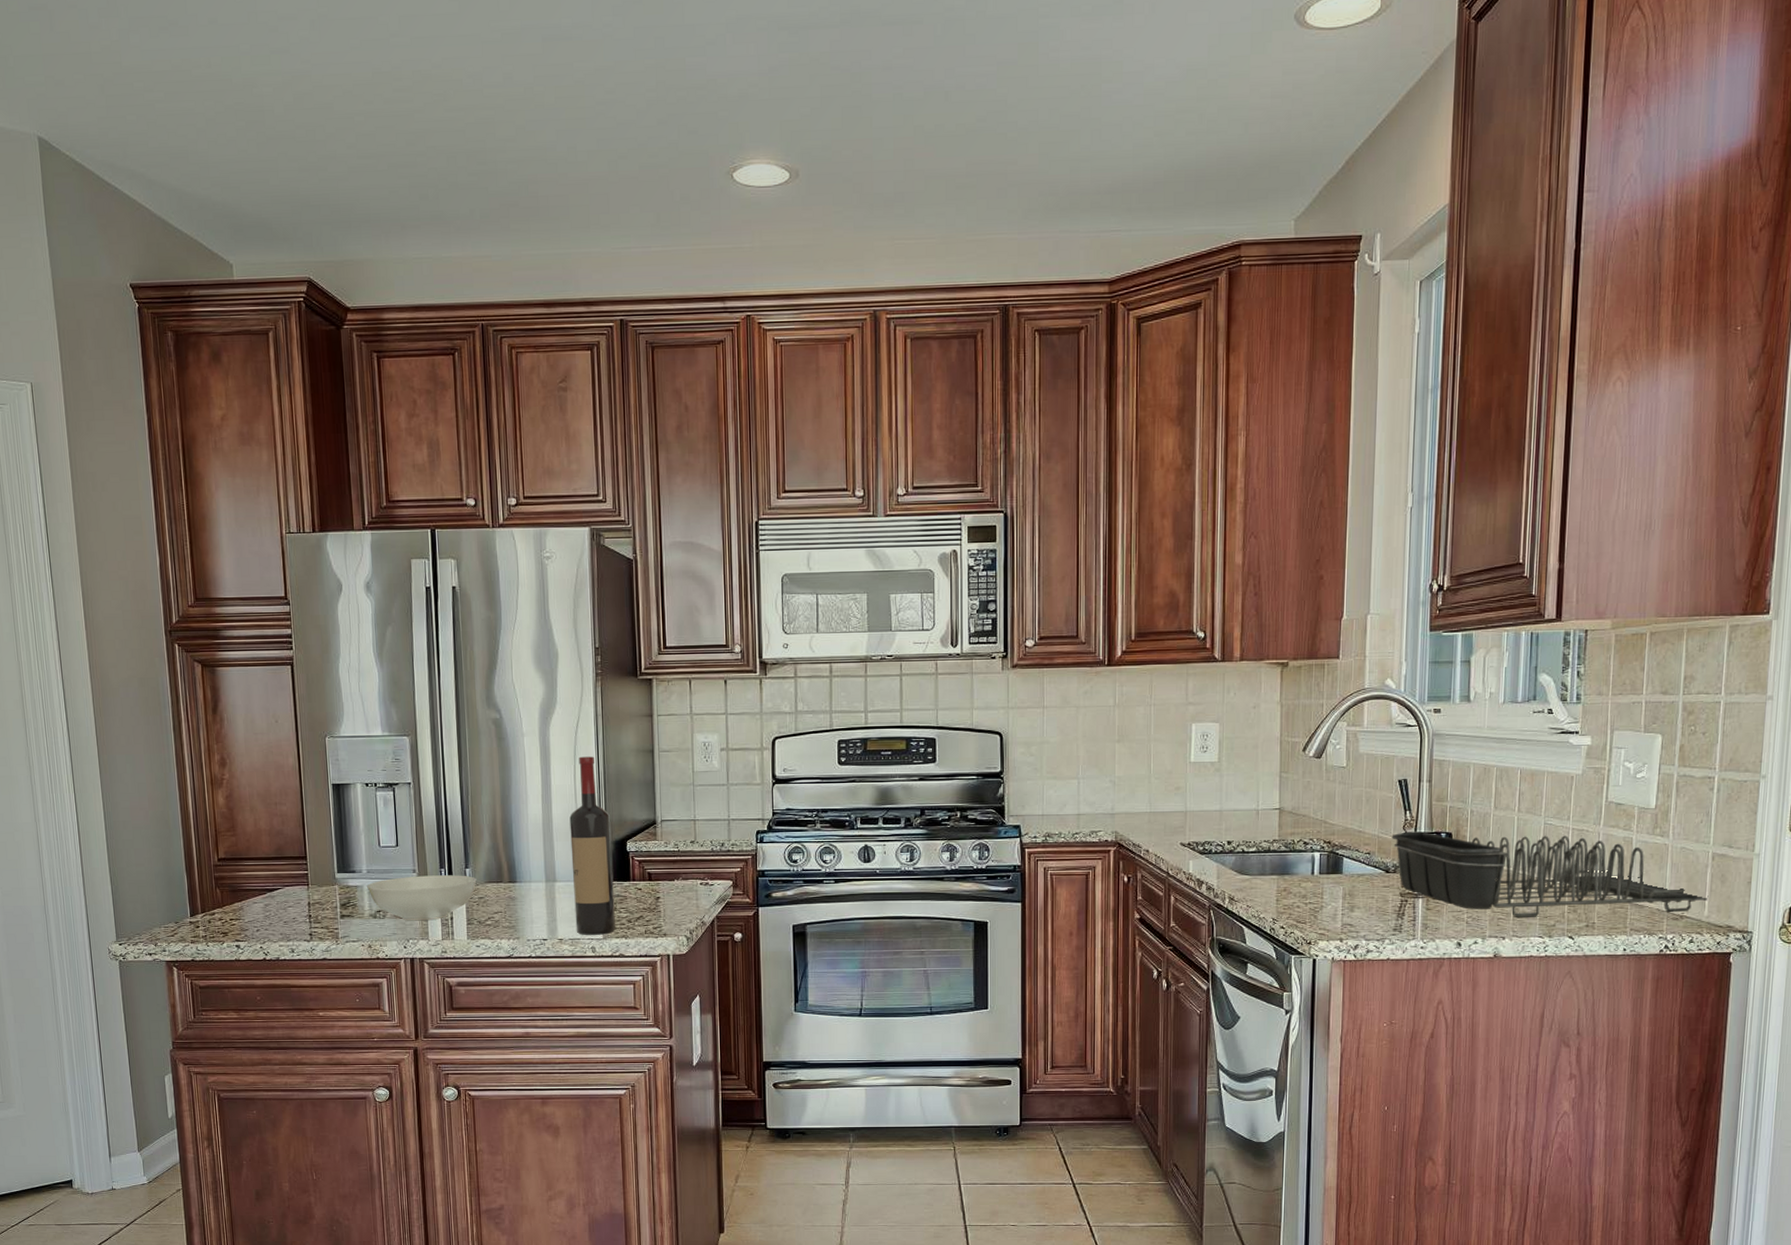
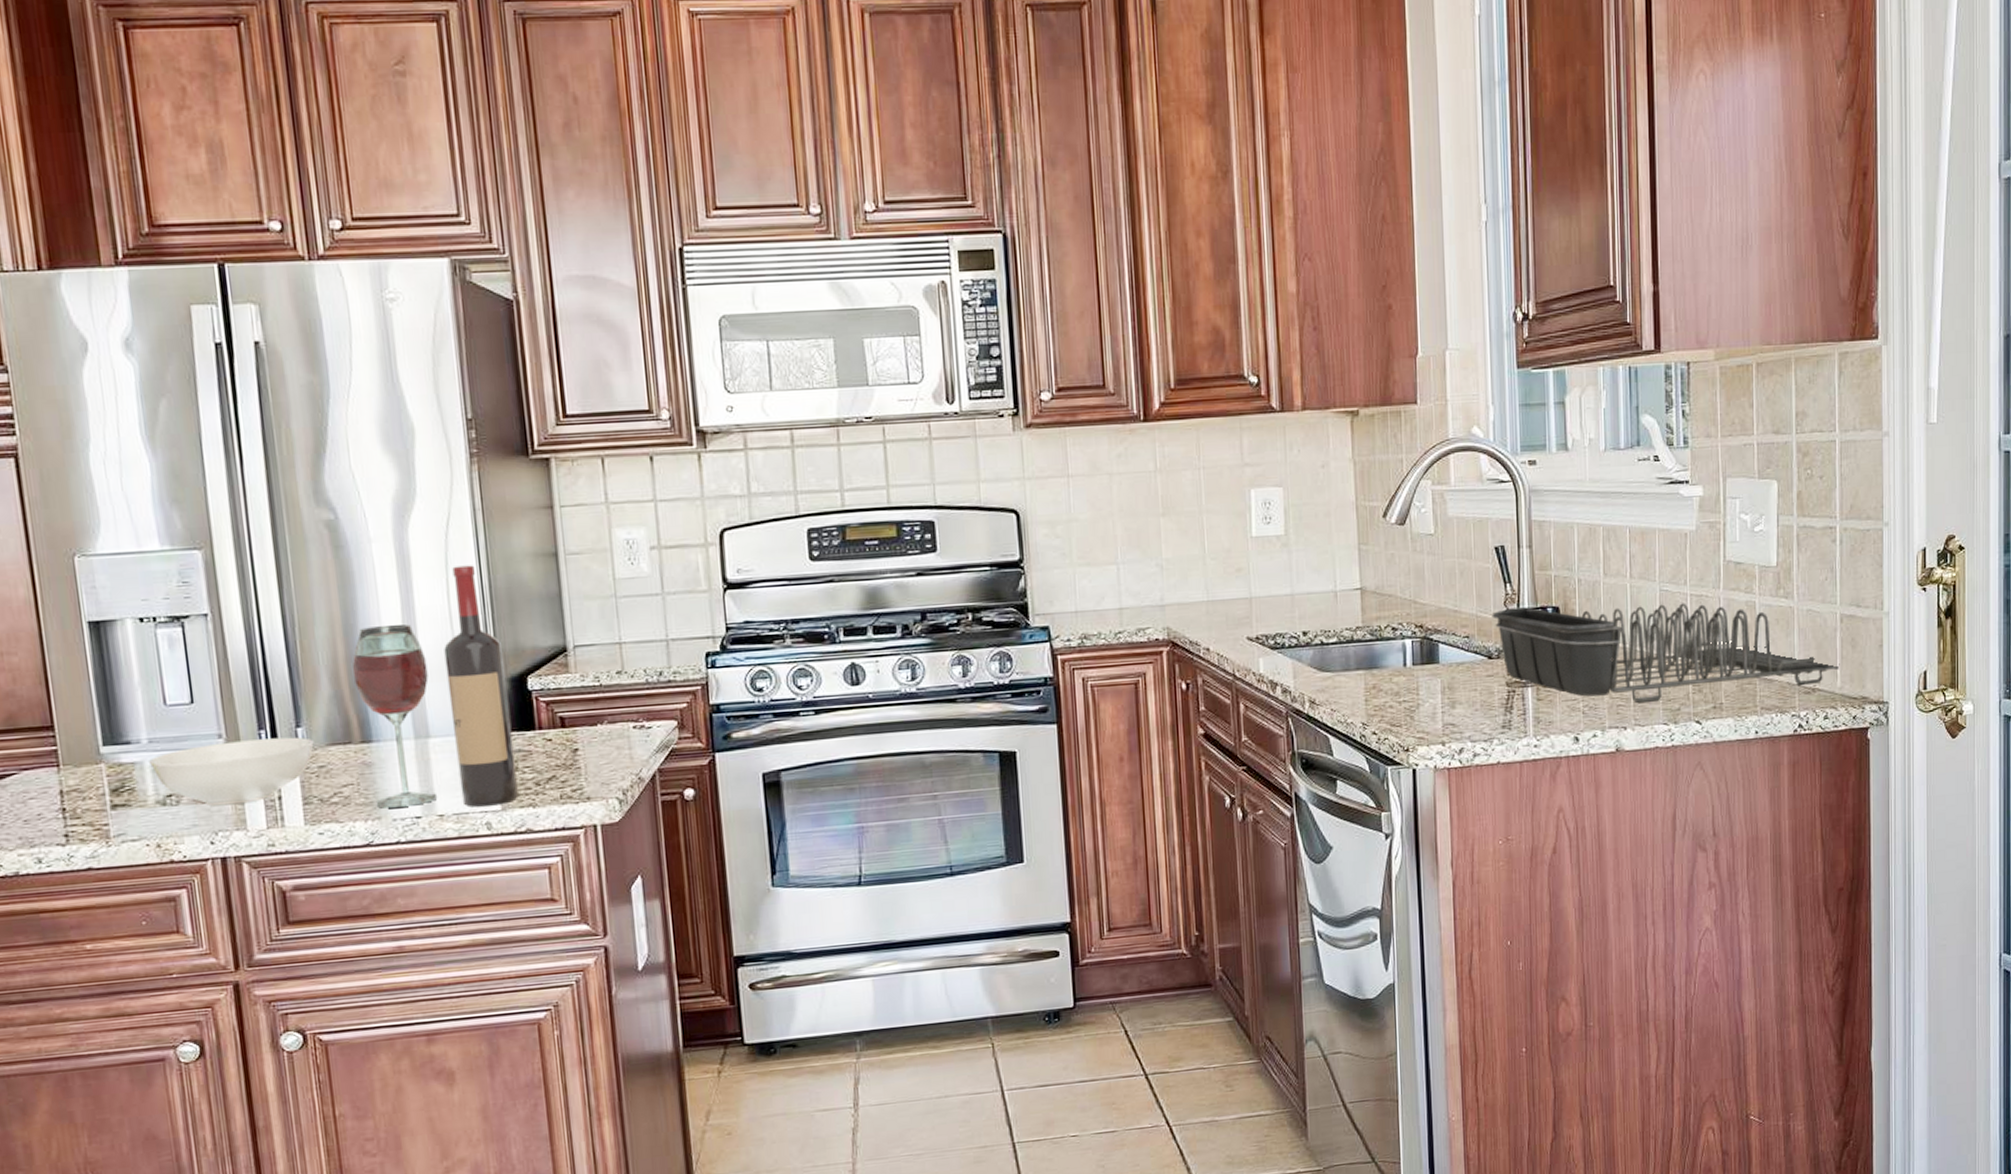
wineglass: none [506,797,559,931] -> present [352,623,438,809]

